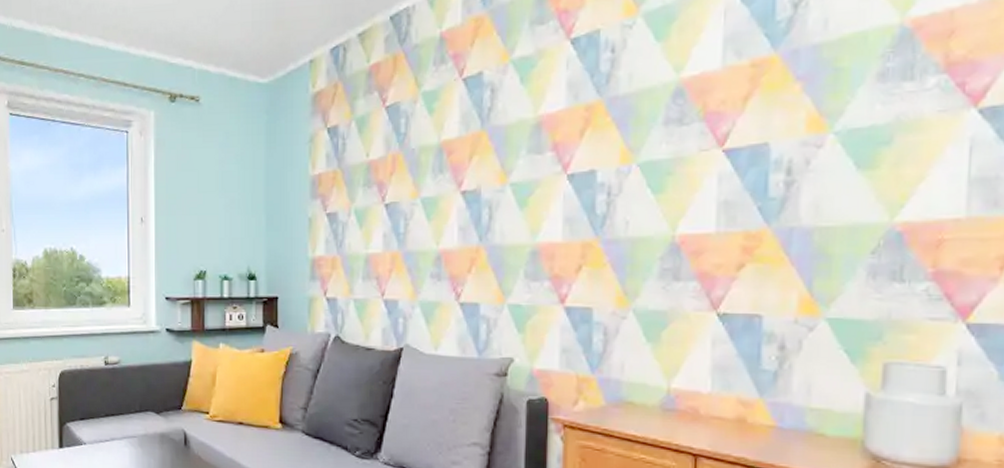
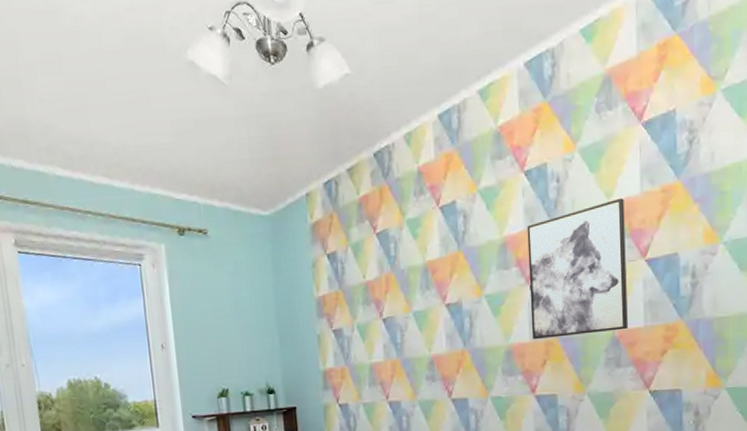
wall art: none [565,73,699,240] -> present [527,198,628,340]

